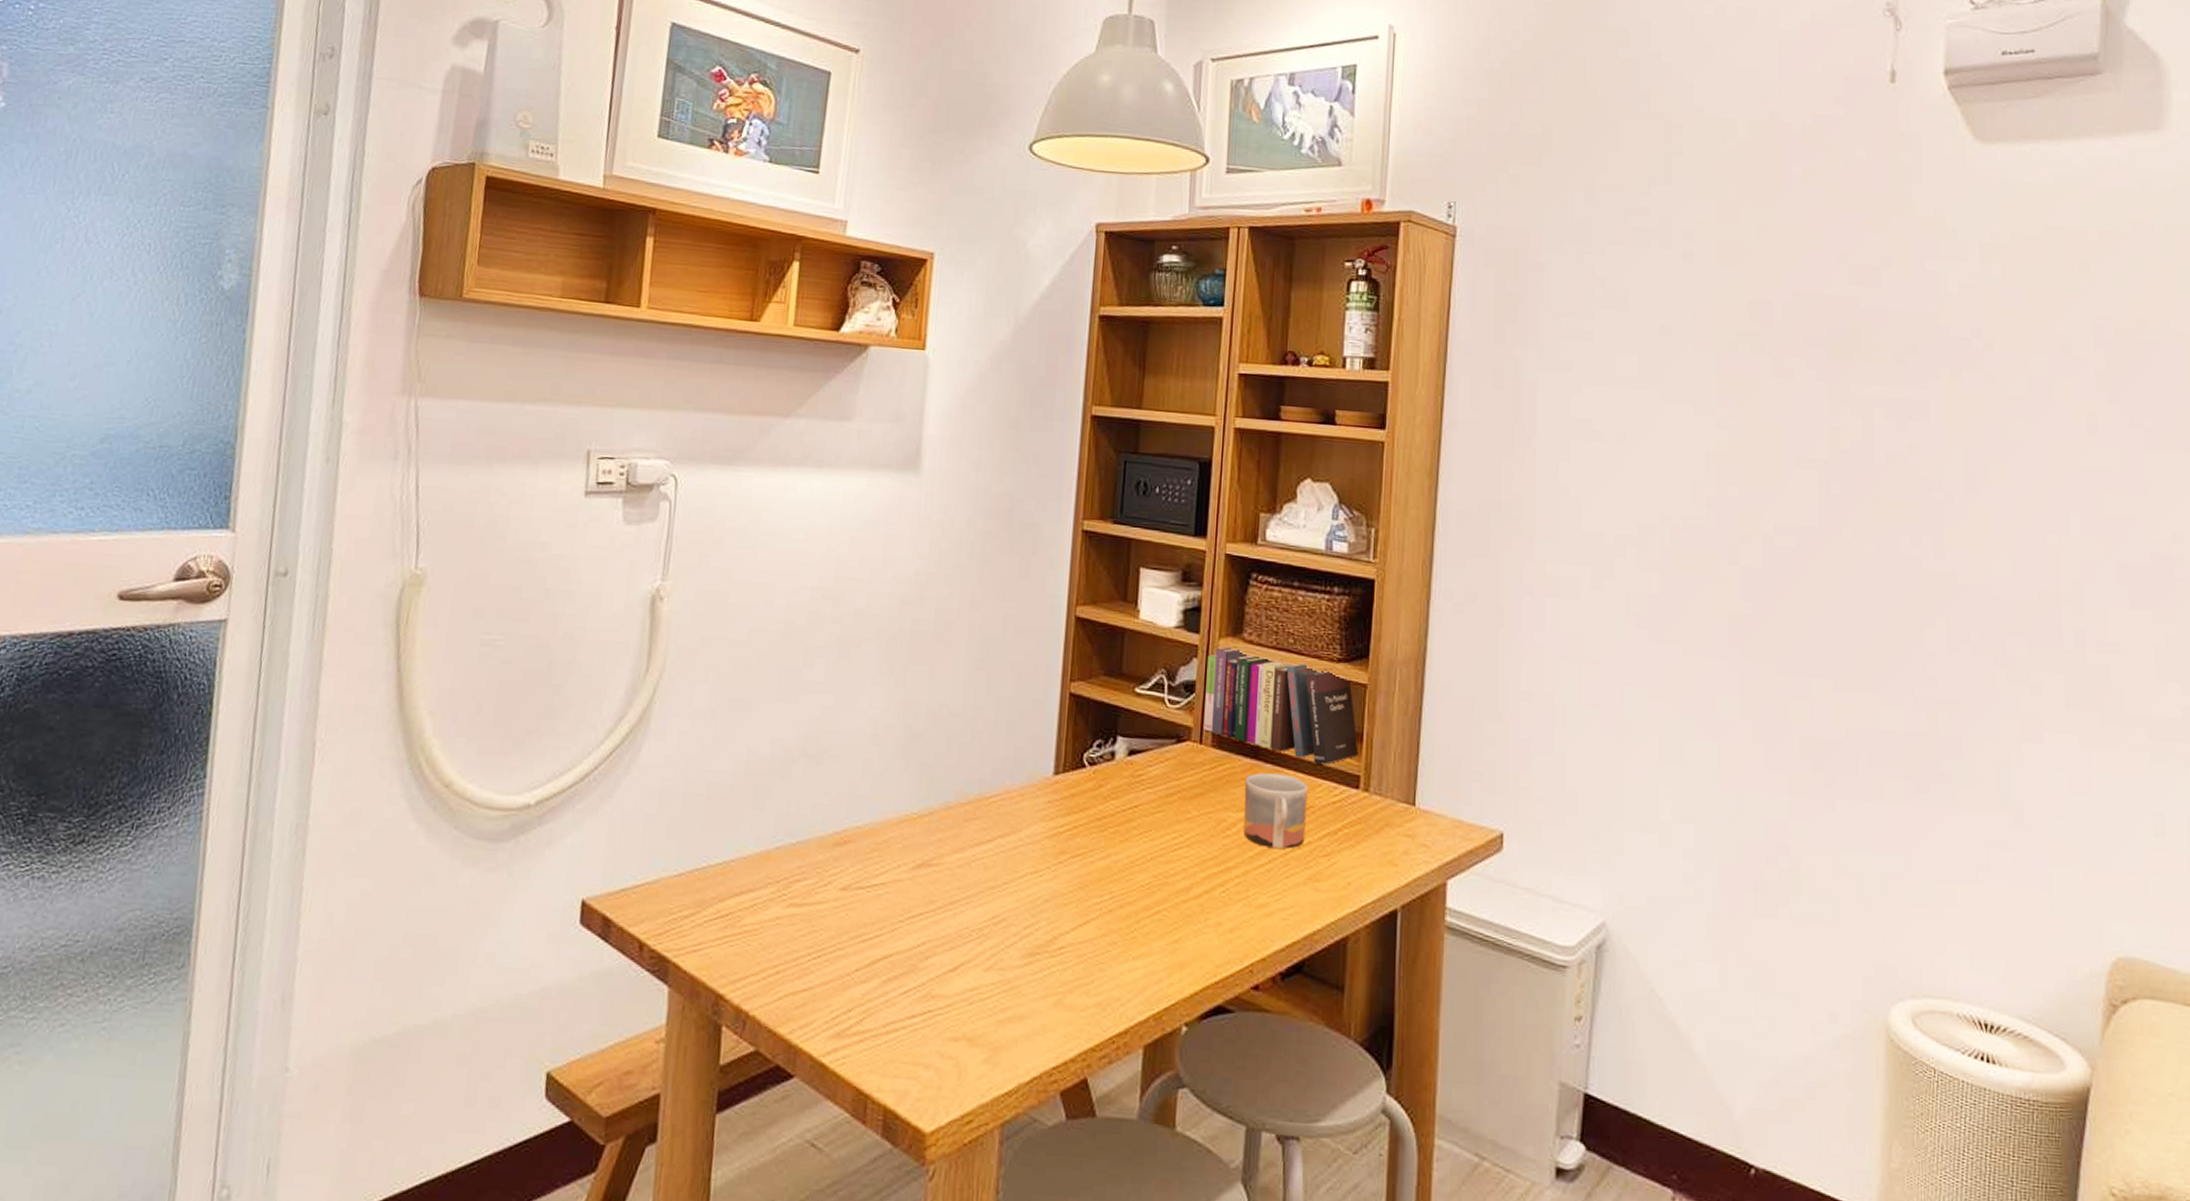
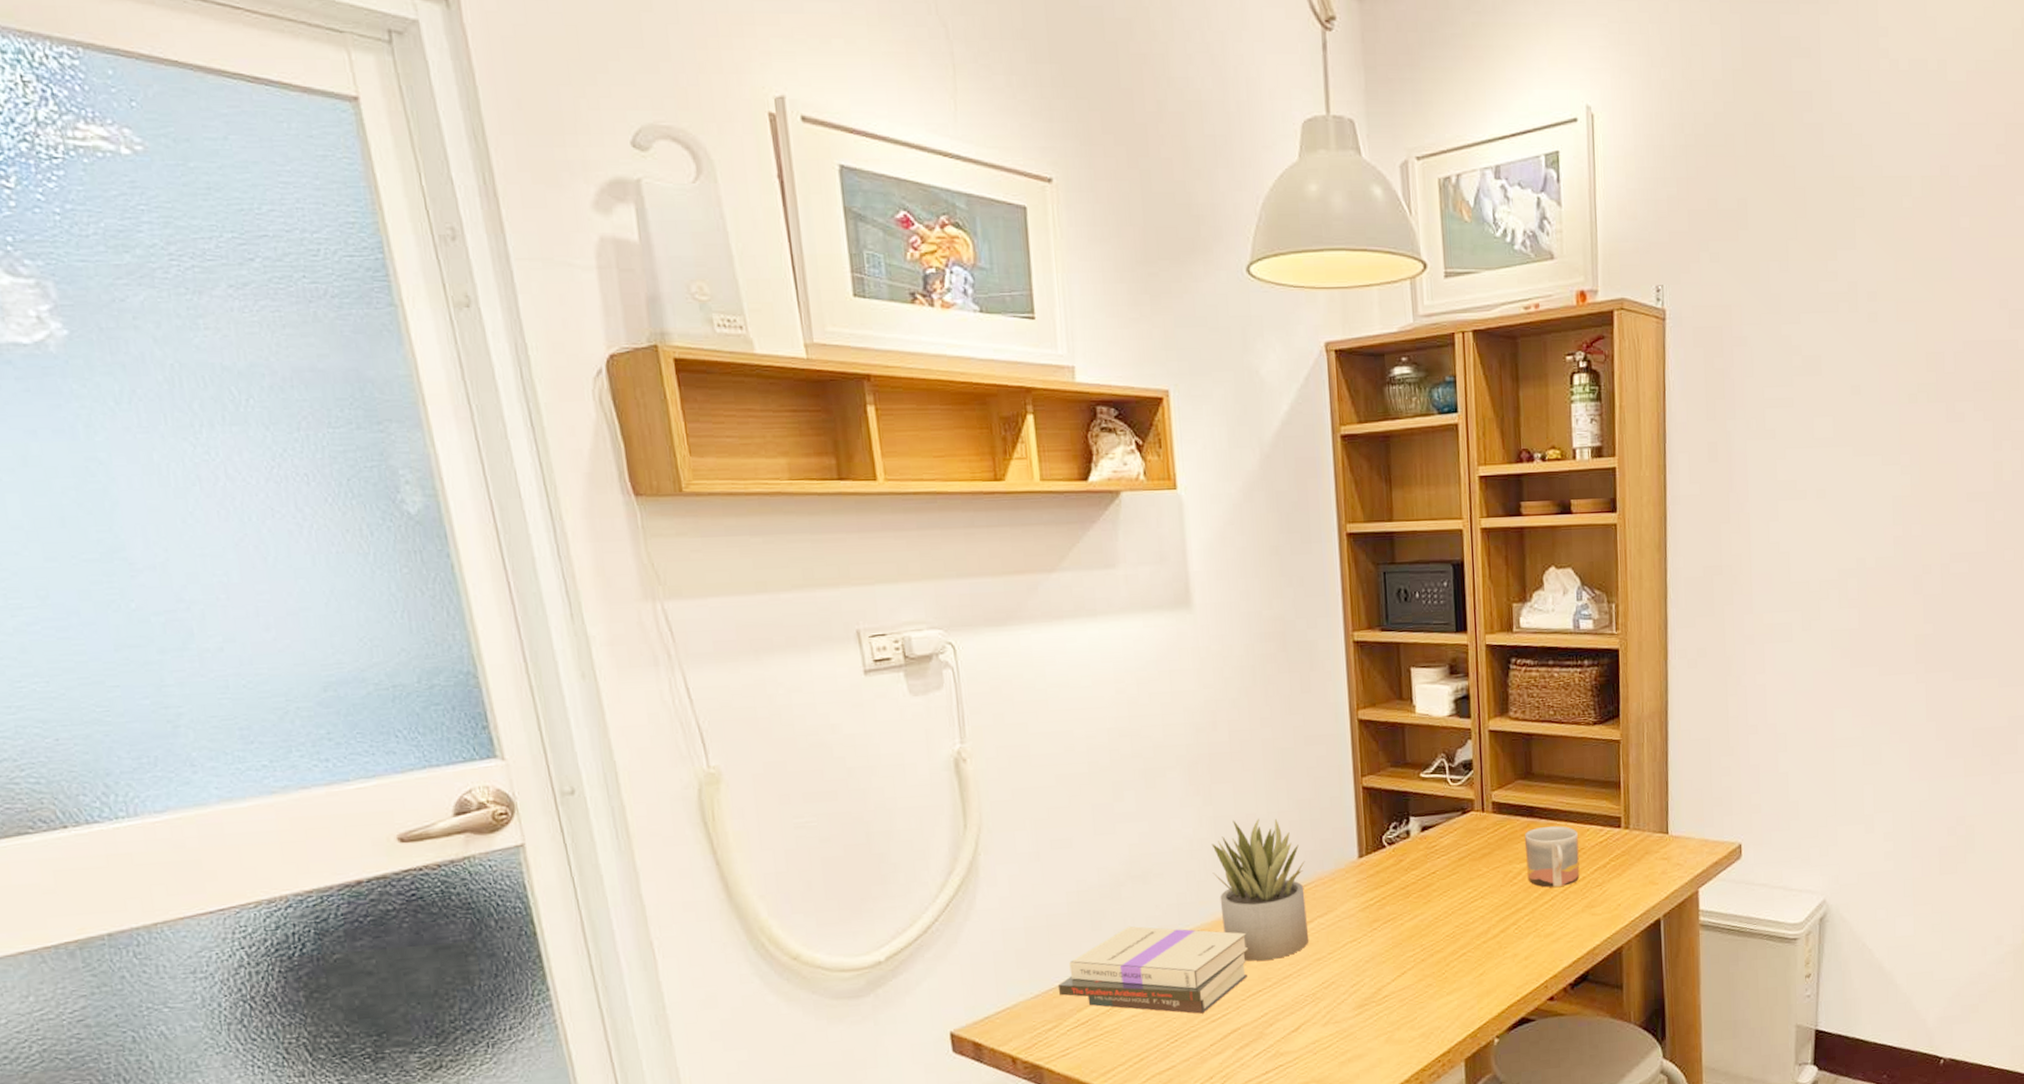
books: none [704,810,917,930] -> present [1057,925,1248,1014]
succulent plant: none [892,708,994,879] -> present [1211,818,1308,961]
books: present [1203,646,1359,765] -> none [1480,724,1618,813]

